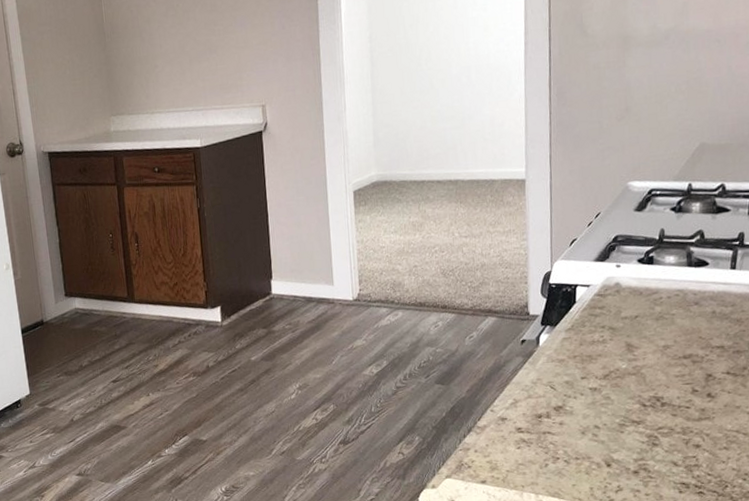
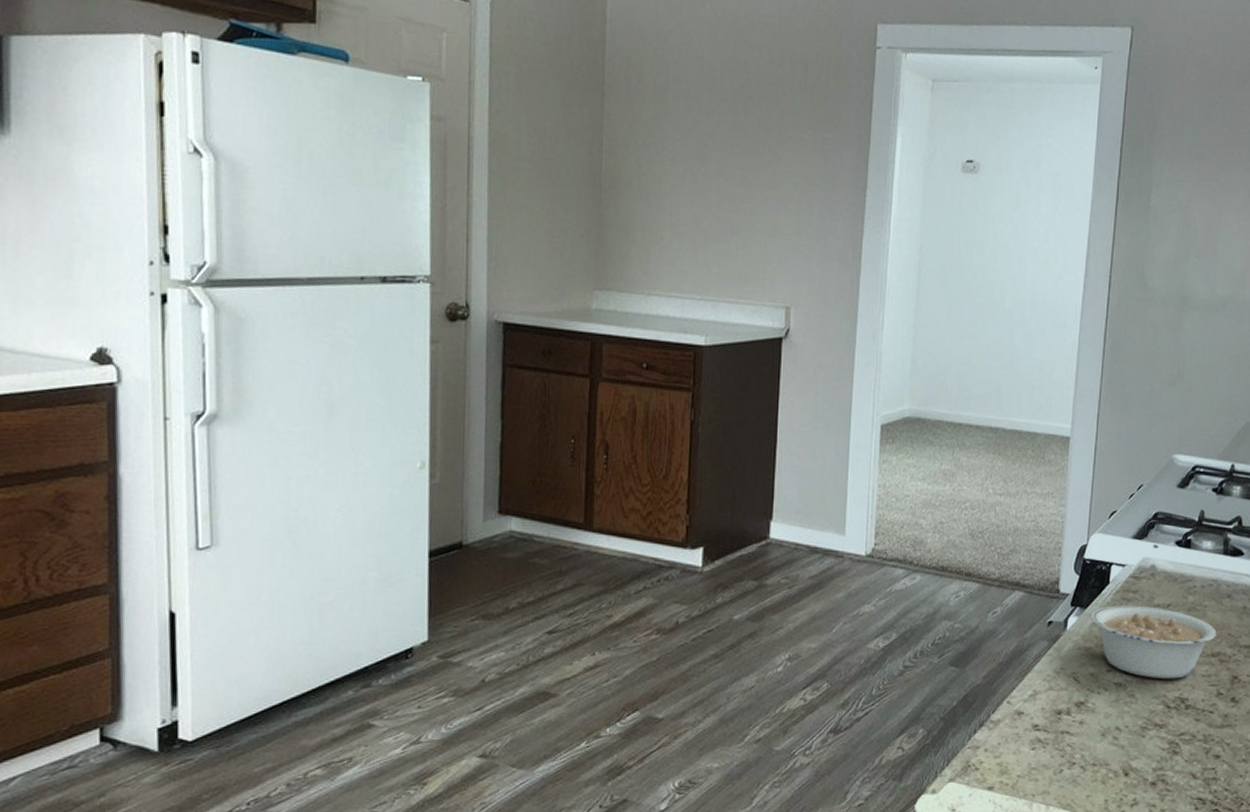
legume: none [561,319,692,382] -> present [1090,605,1221,679]

